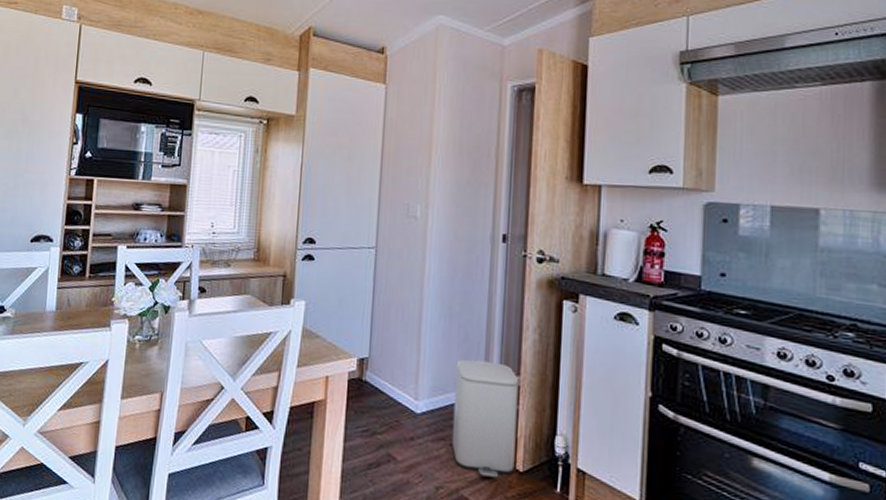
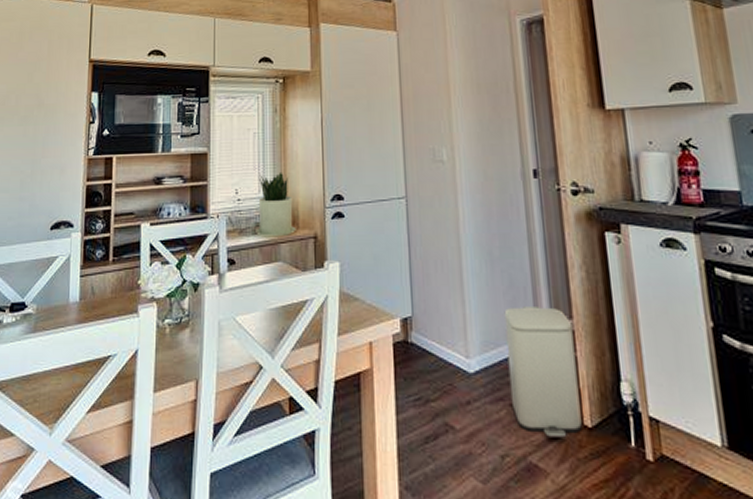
planter: none [227,210,267,273] -> present [256,171,296,237]

